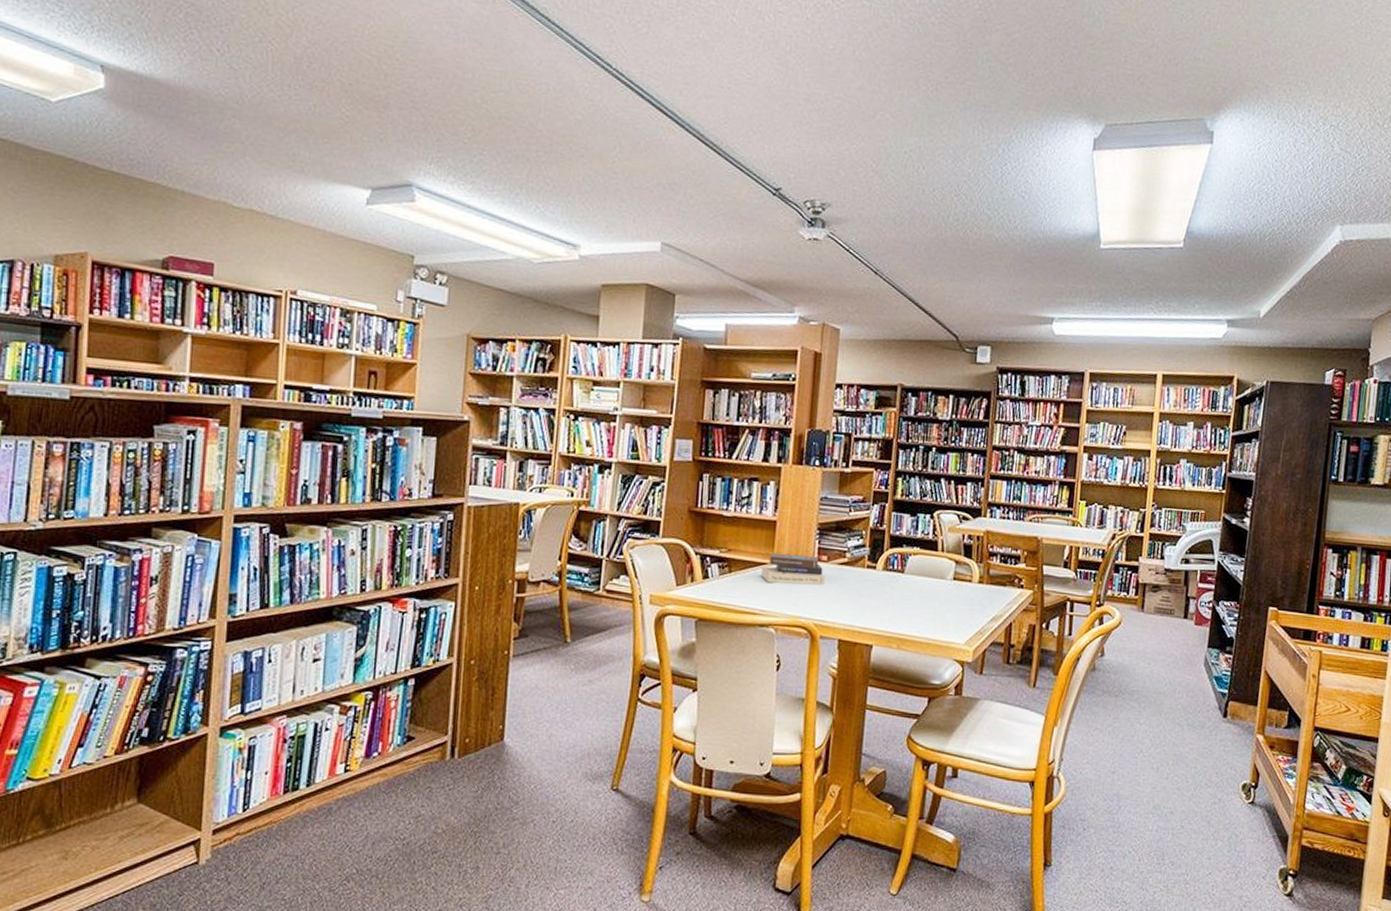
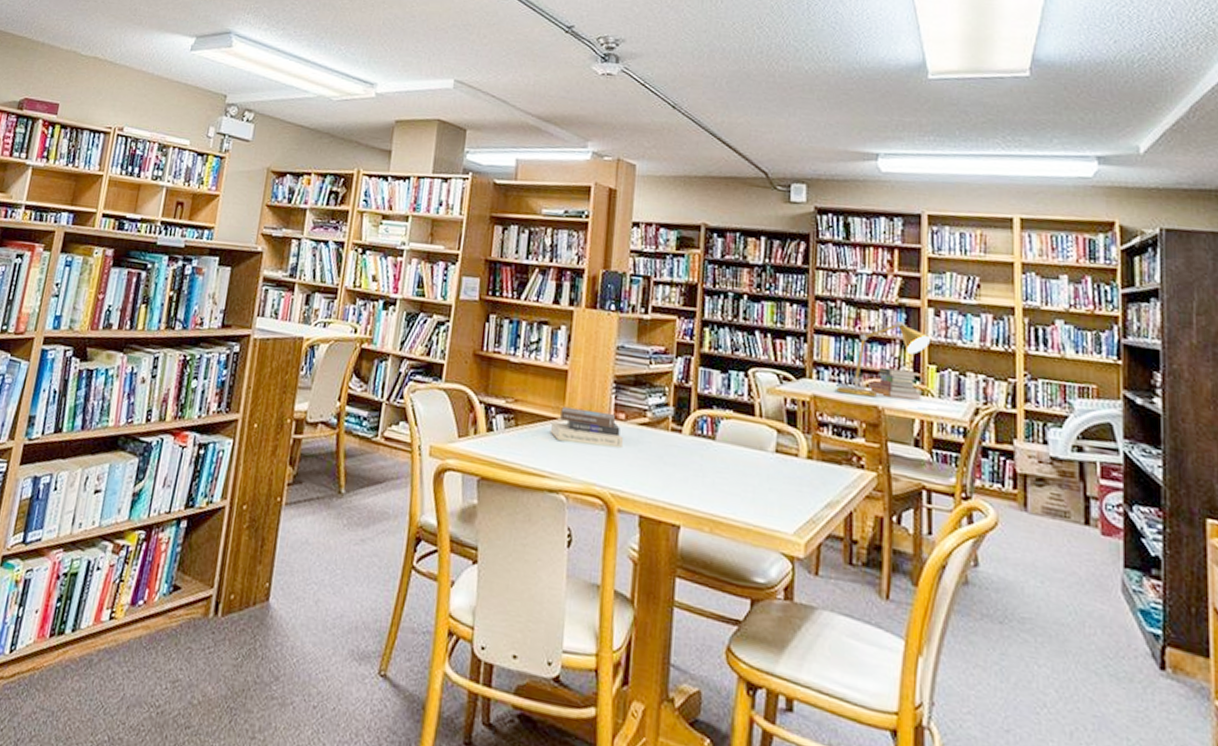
desk lamp: none [1004,466,1084,530] -> present [834,321,932,398]
books: none [1031,504,1073,530] -> present [868,367,922,401]

